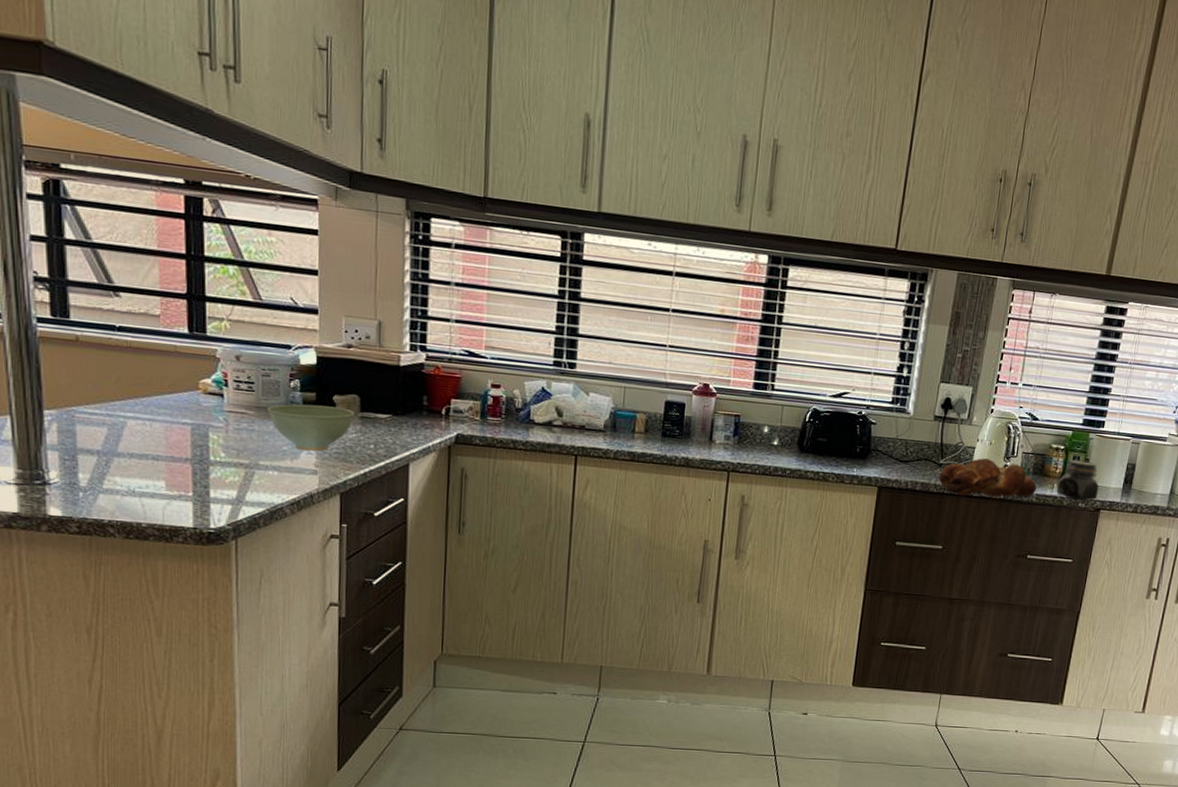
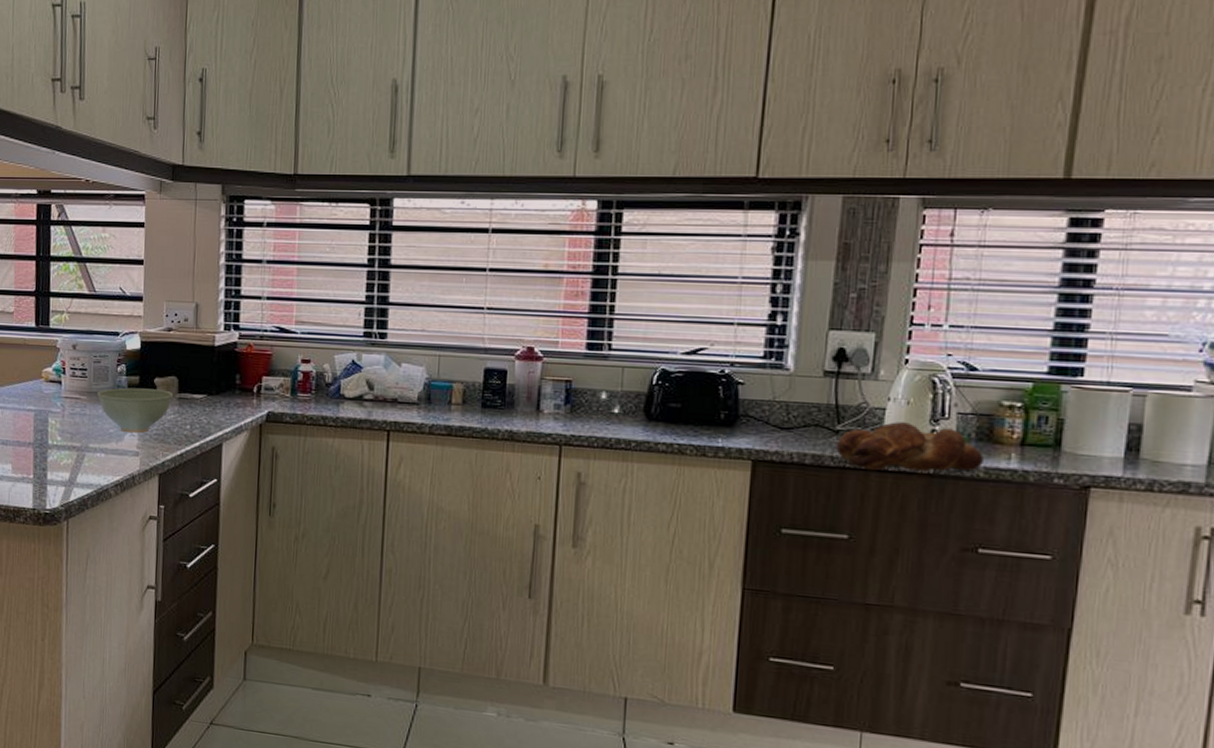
jar: present [1056,459,1099,501] -> none [1015,420,1085,476]

